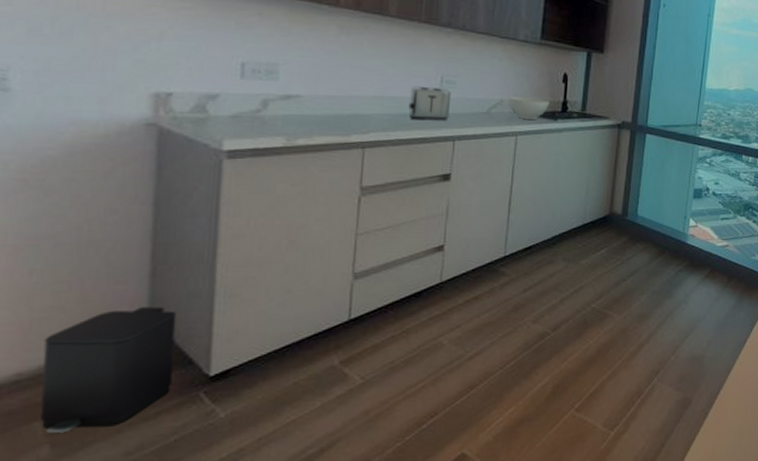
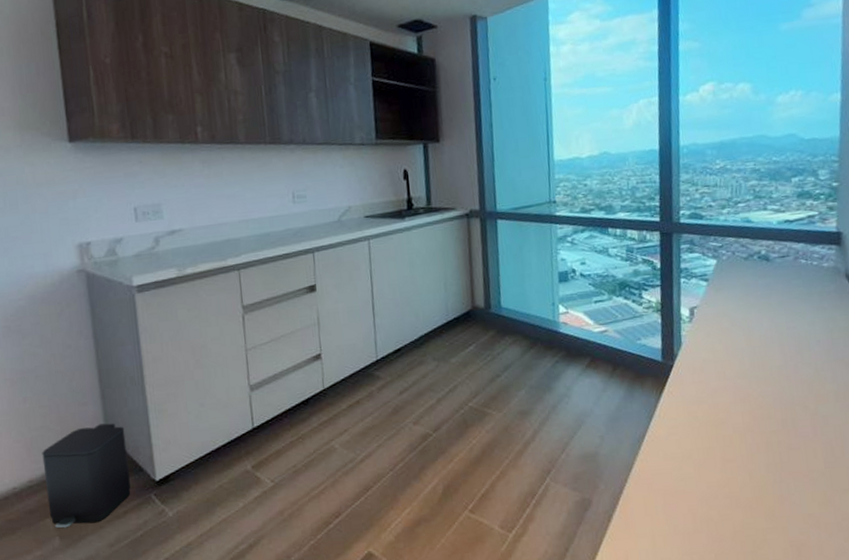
toaster: present [408,85,452,121] -> none [268,203,305,238]
bowl: present [507,97,551,119] -> none [355,199,396,223]

